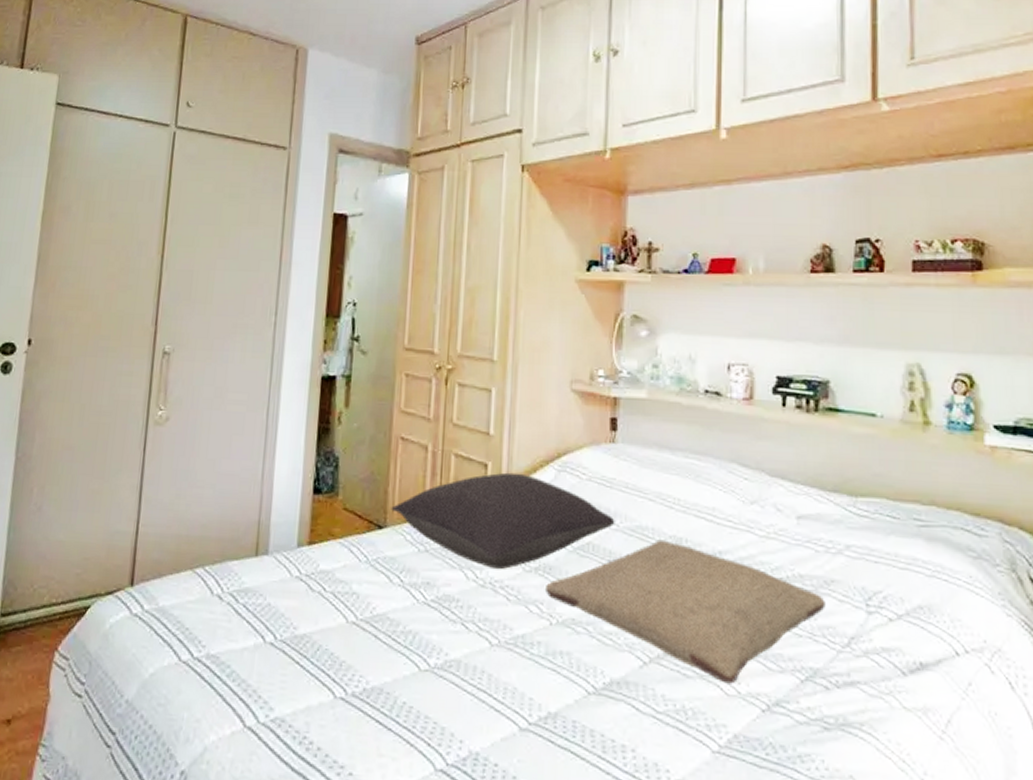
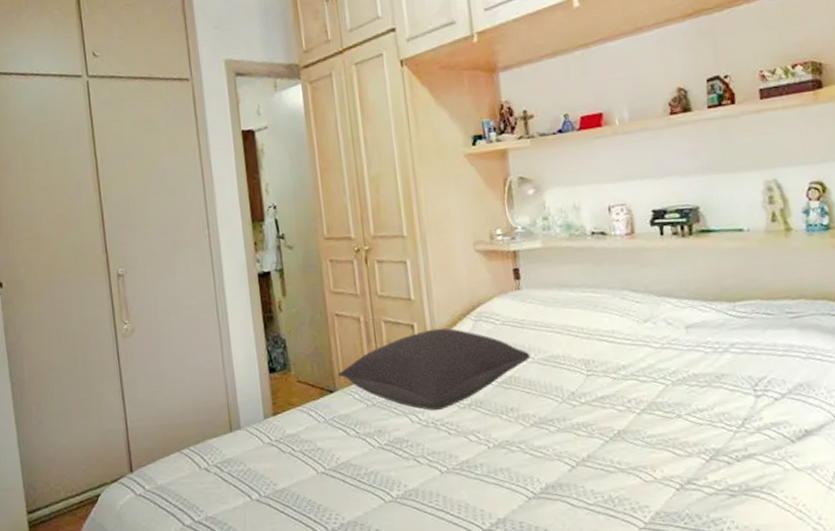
pillow: present [546,539,825,684] -> none [480,364,720,473]

